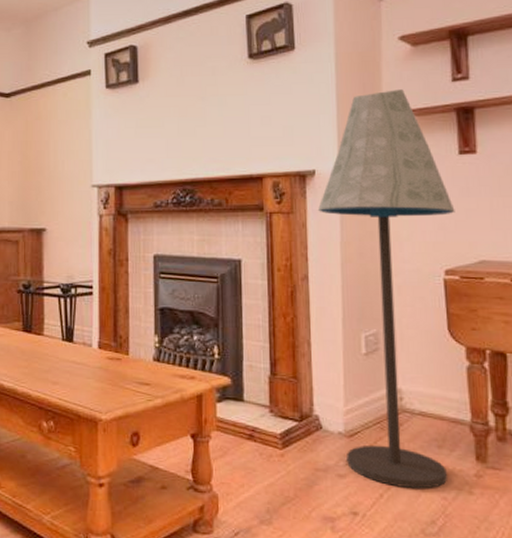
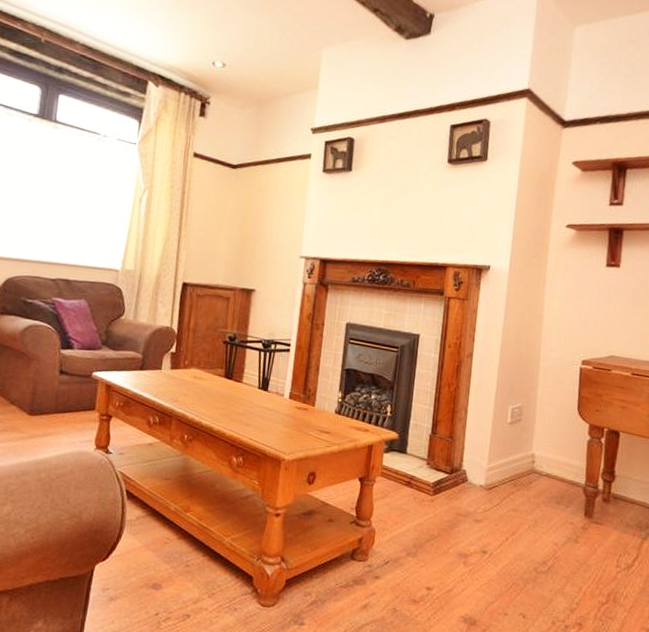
floor lamp: present [318,89,455,489] -> none [484,206,597,536]

